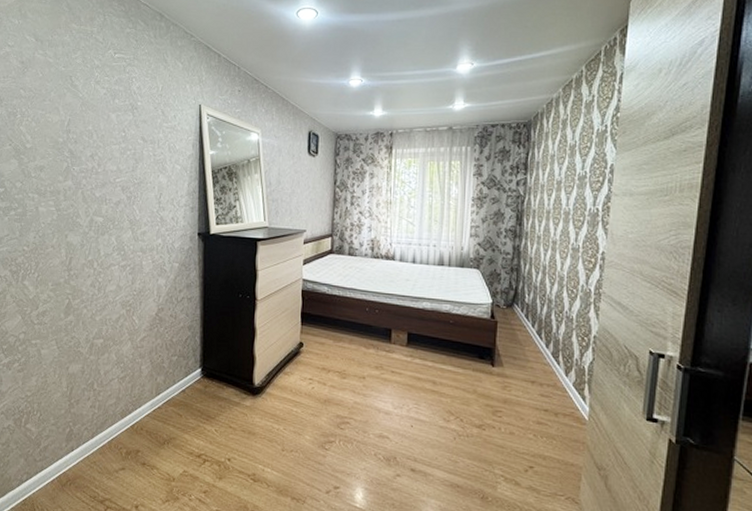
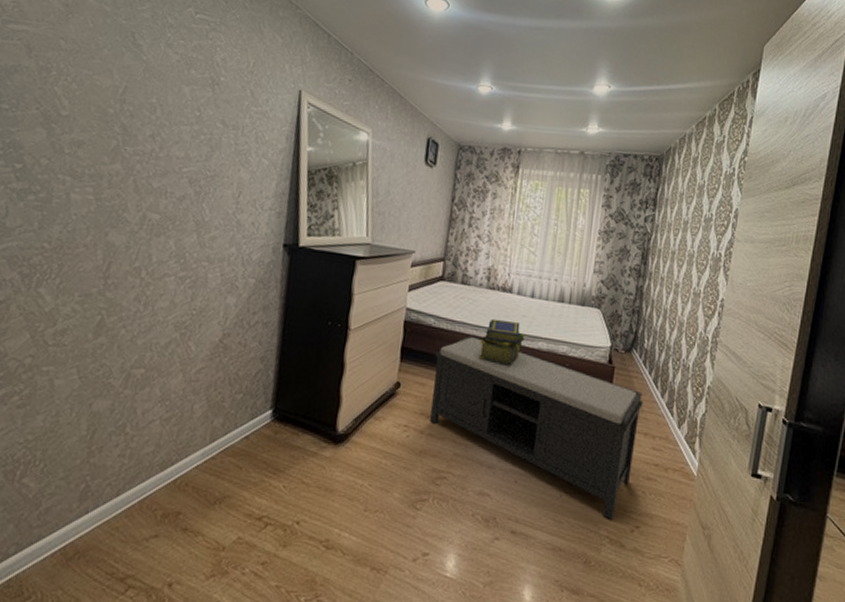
bench: none [330,300,528,460] -> present [430,336,643,520]
stack of books: none [369,284,411,325] -> present [478,318,526,366]

